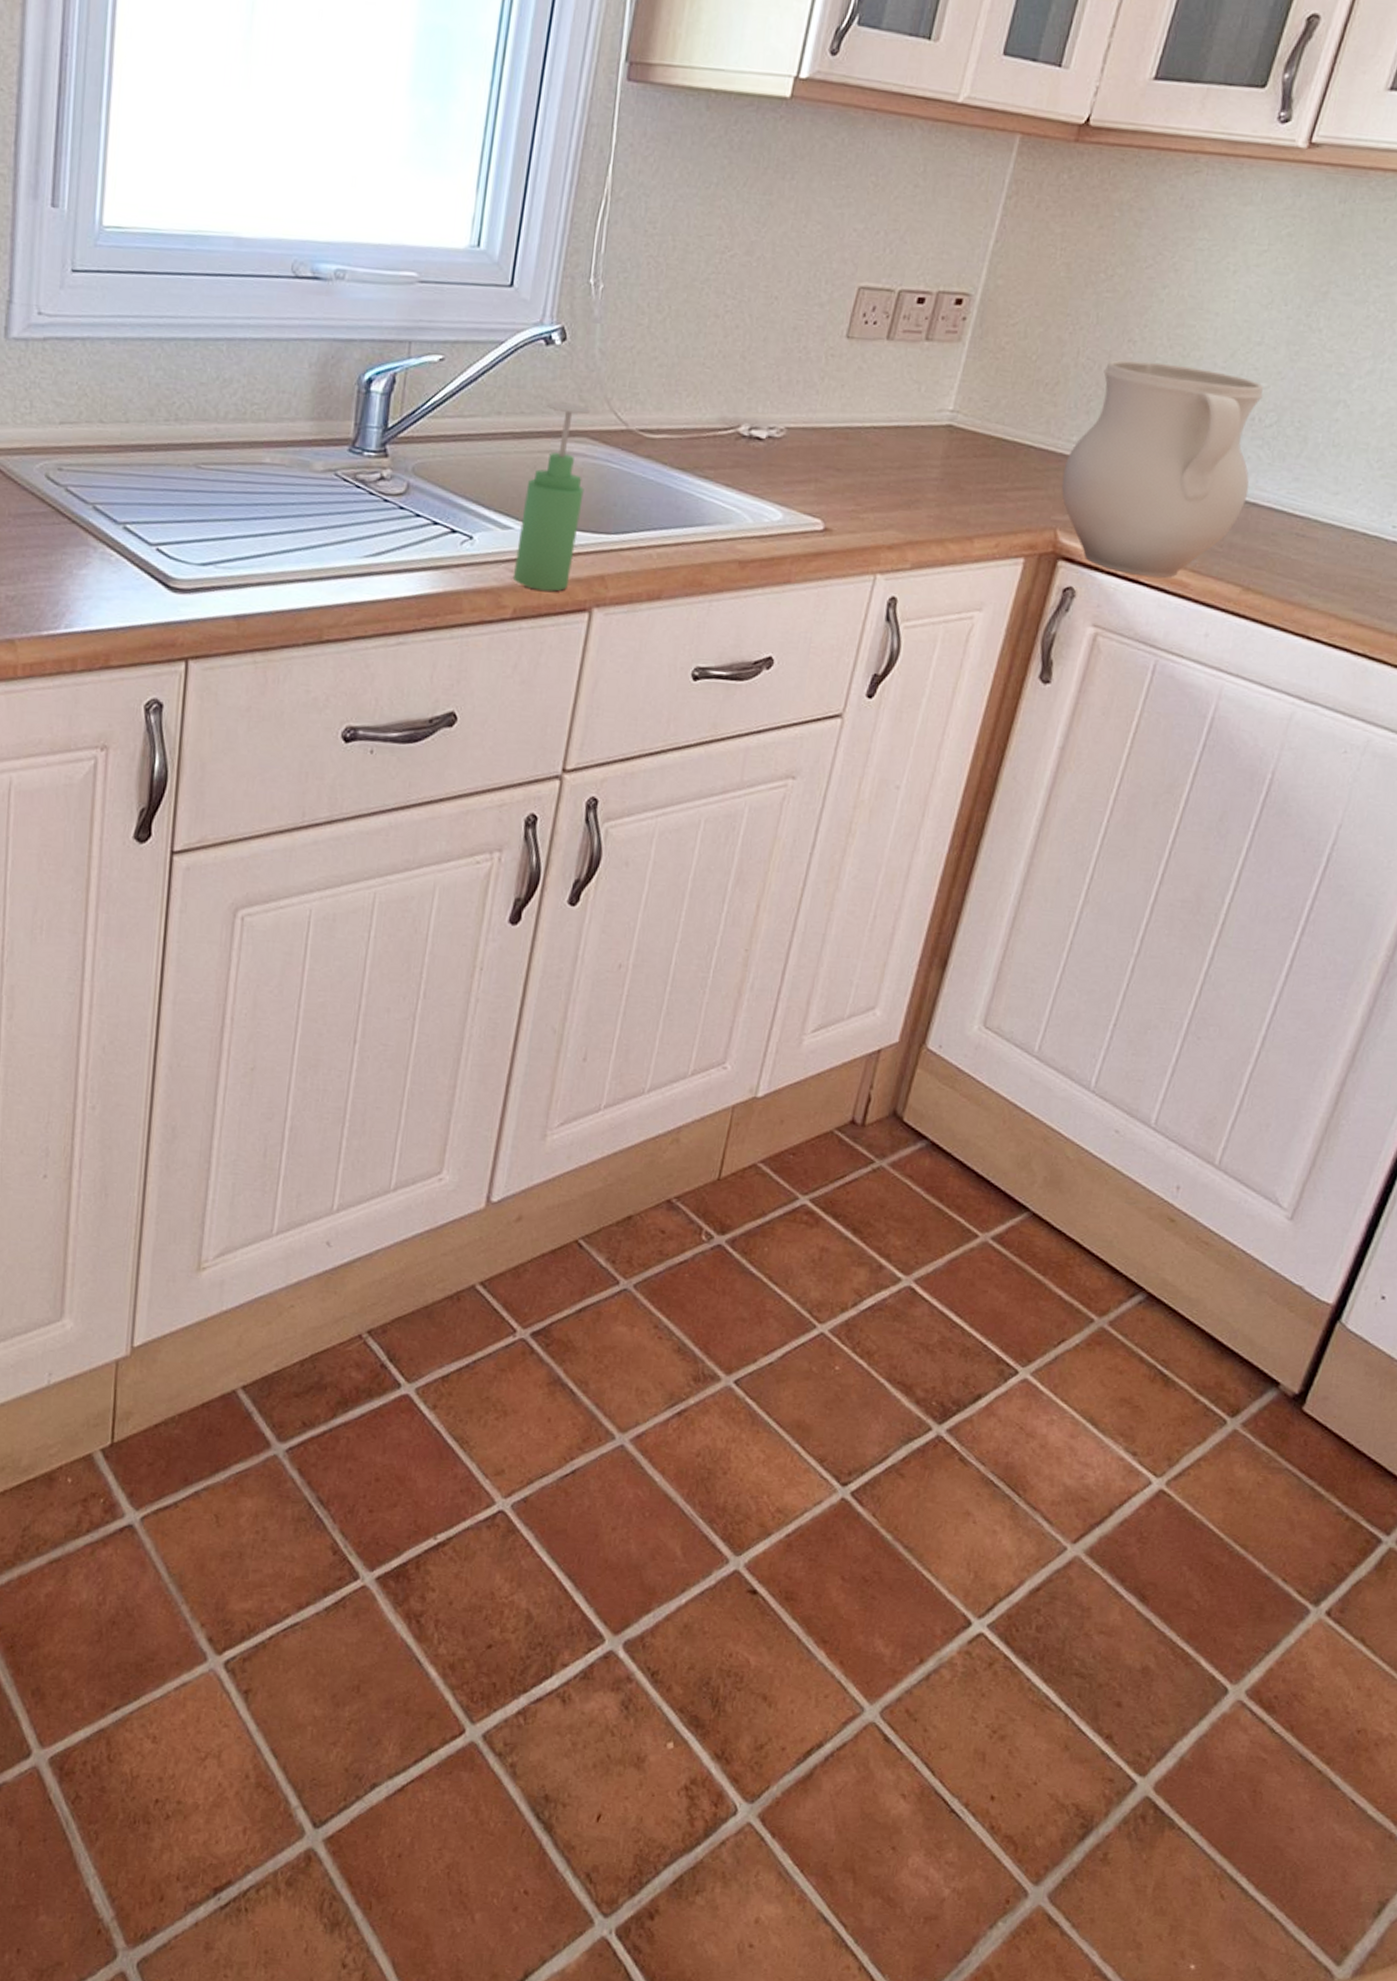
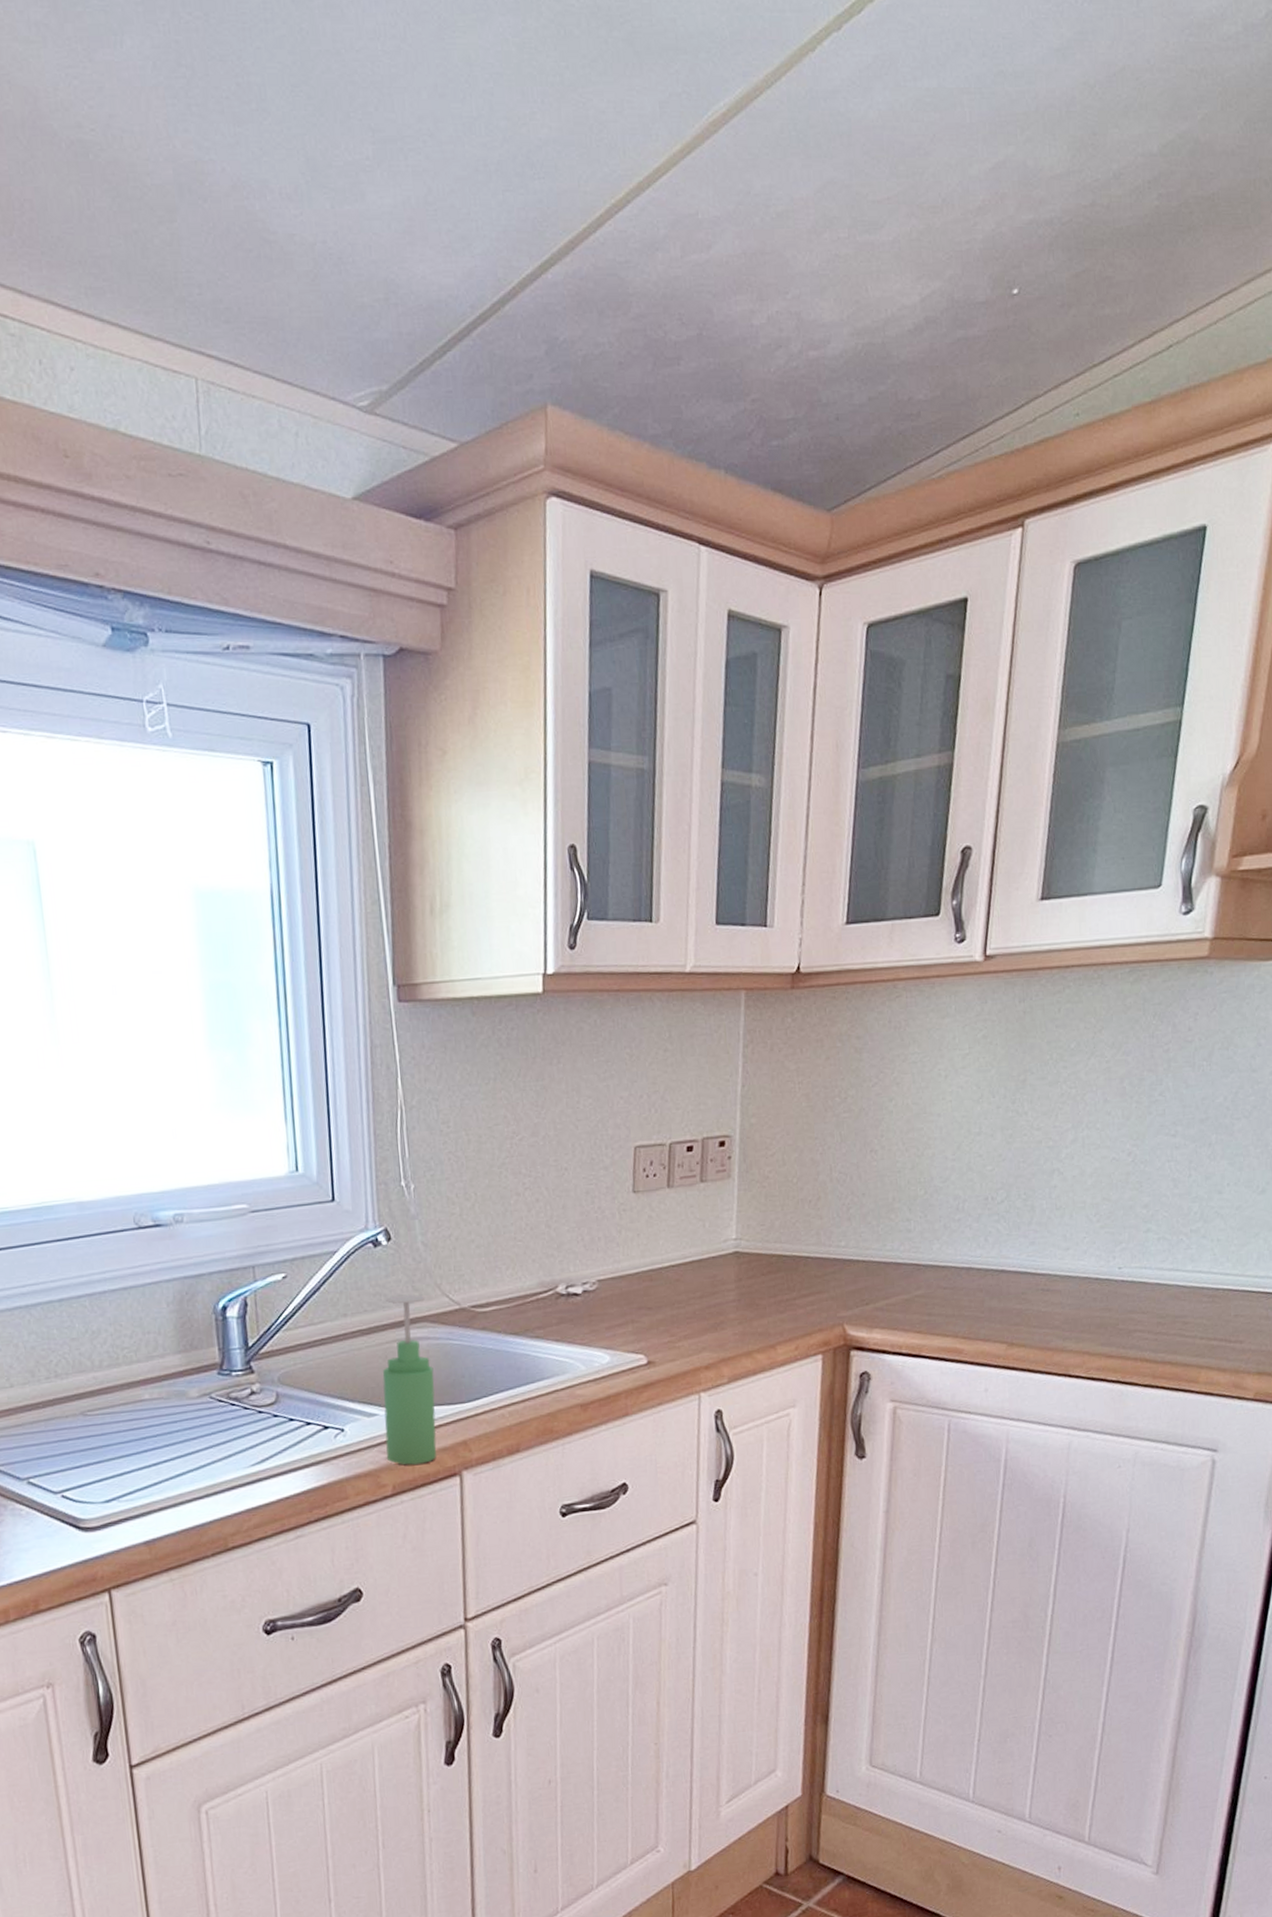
ceramic jug: present [1061,360,1264,579] -> none [839,1163,996,1352]

